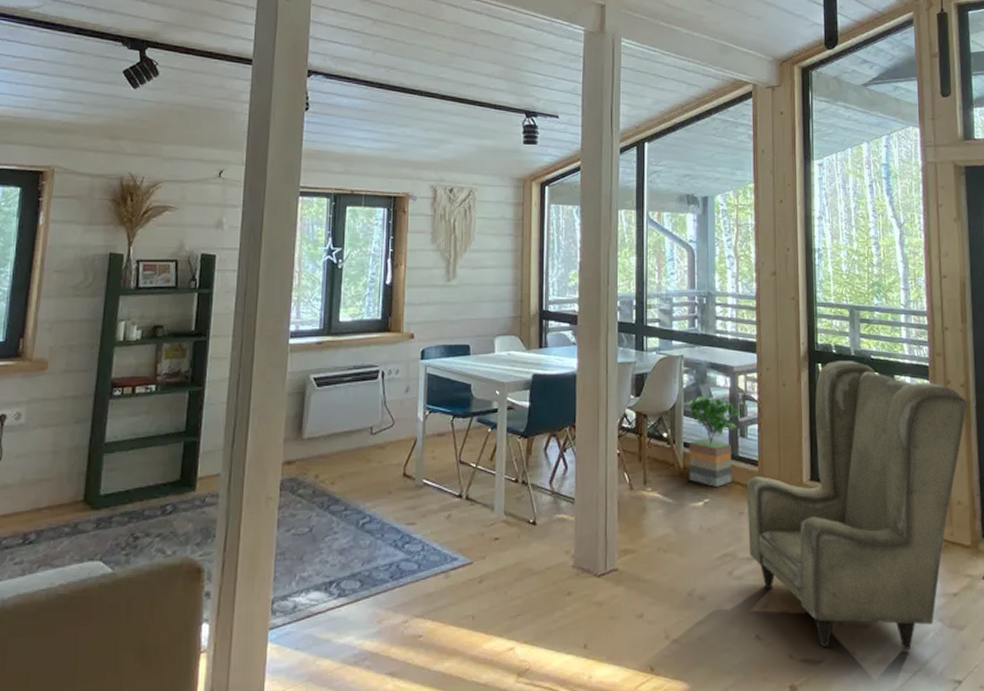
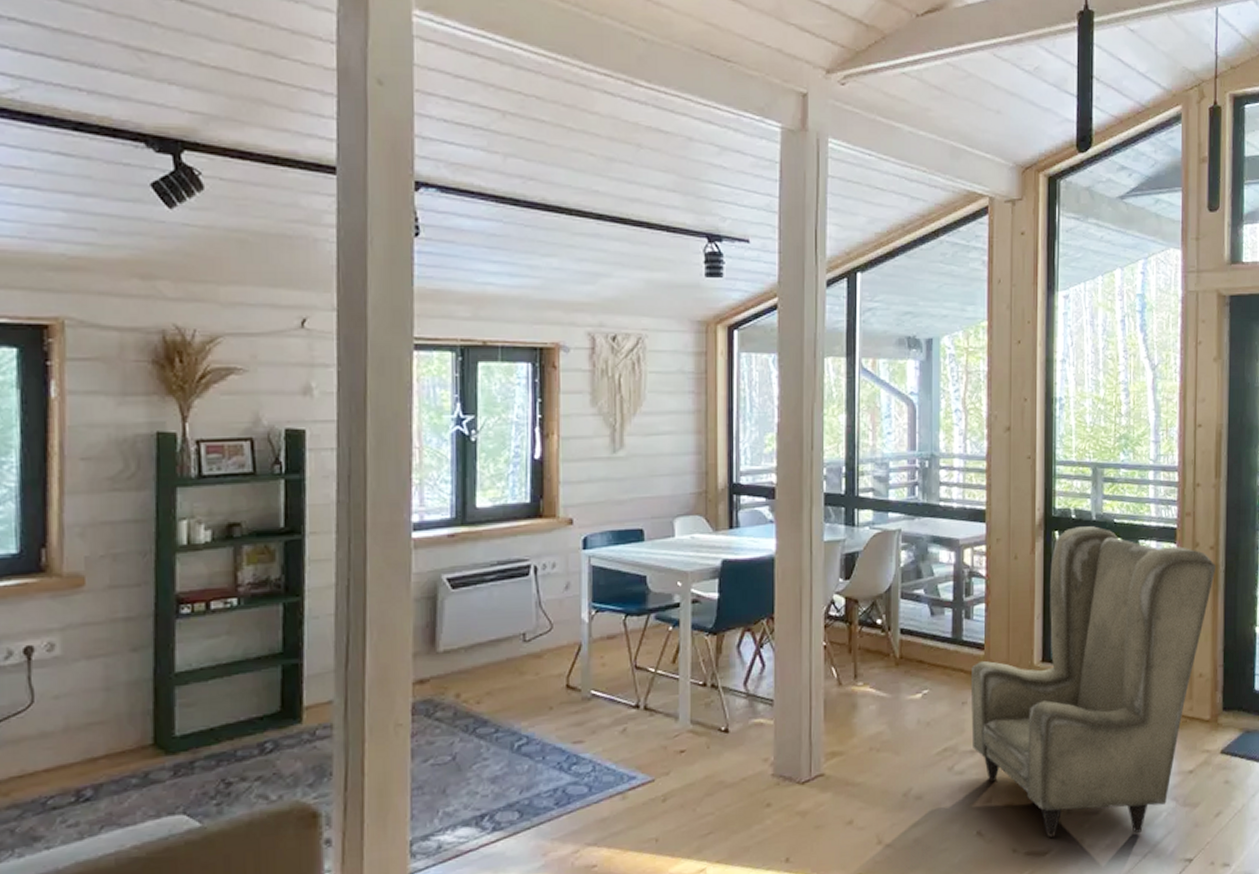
potted tree: present [688,395,740,487] -> none [906,574,965,676]

